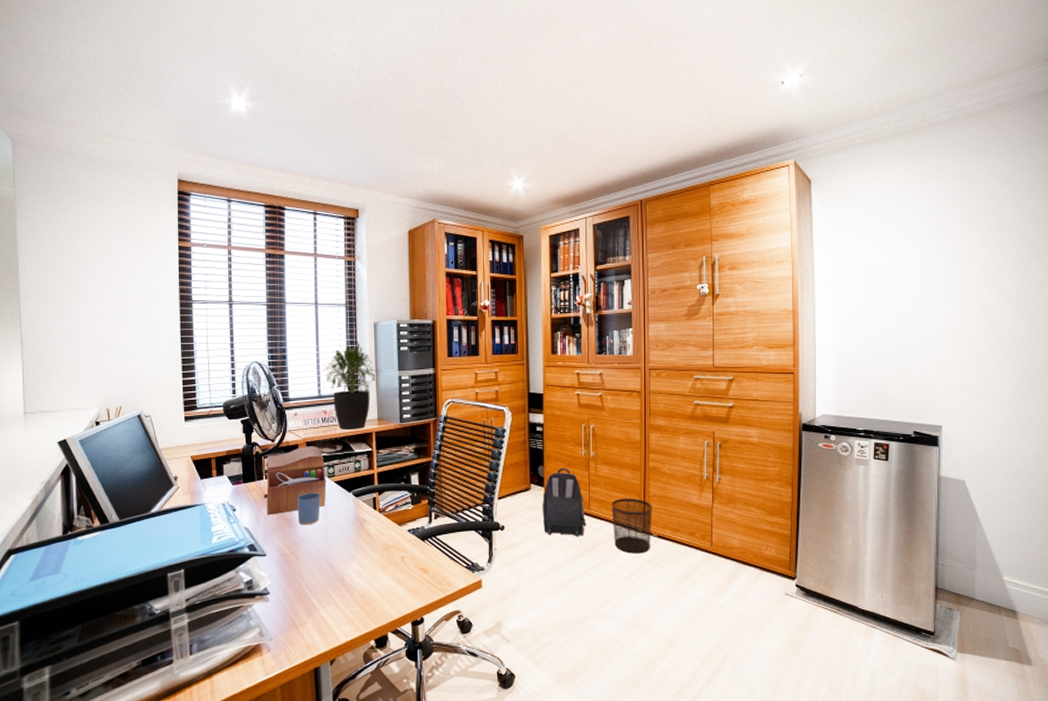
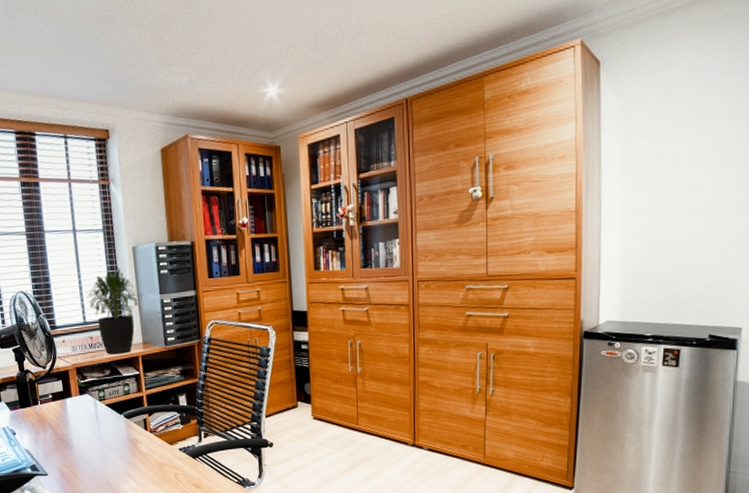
sewing box: present [264,446,326,515] -> none [39,371,99,437]
mug: present [297,492,321,525] -> none [71,415,94,446]
backpack: present [542,467,586,537] -> none [310,384,355,452]
waste bin: present [611,498,652,554] -> none [380,412,423,467]

